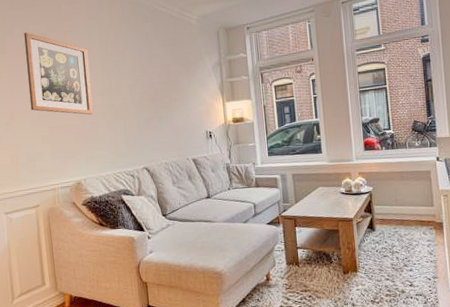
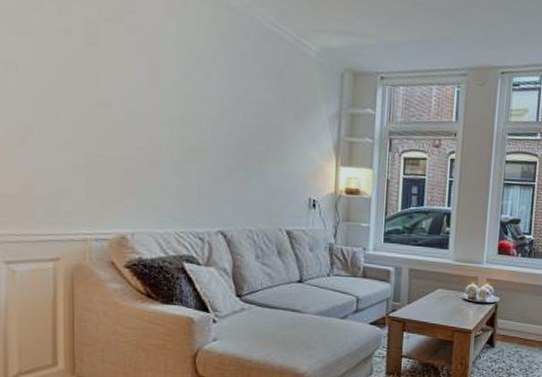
wall art: present [24,32,93,115] -> none [60,13,158,149]

